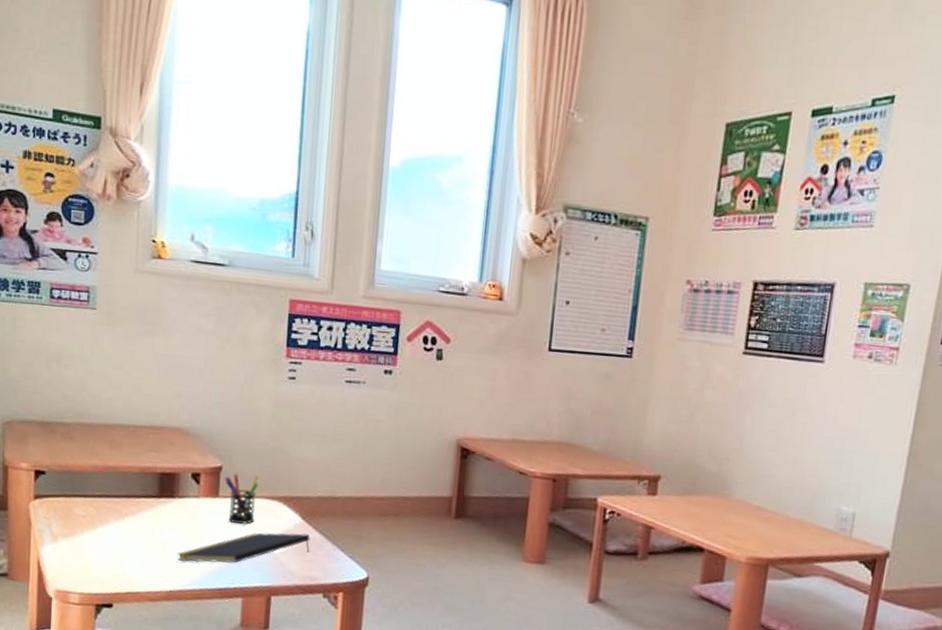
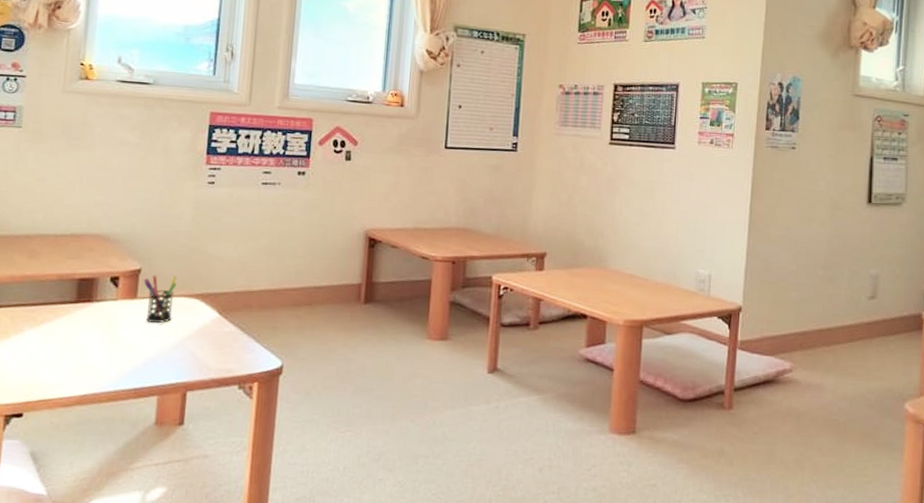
notepad: present [177,532,310,563] -> none [92,328,227,364]

